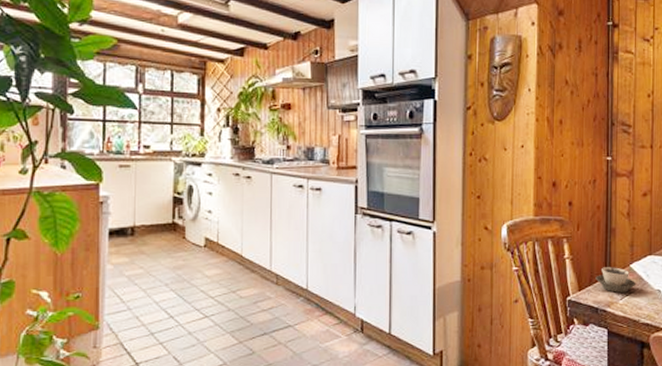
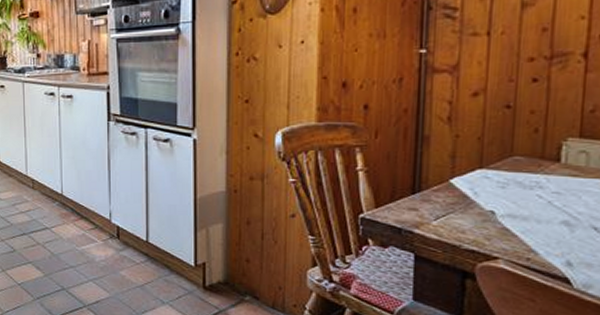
cup: present [595,267,636,293] -> none [399,181,458,212]

